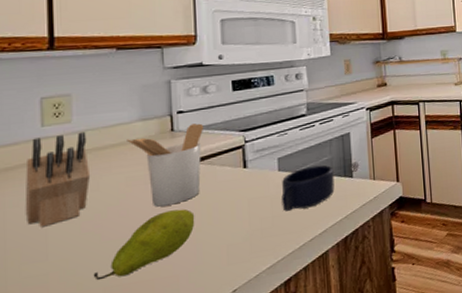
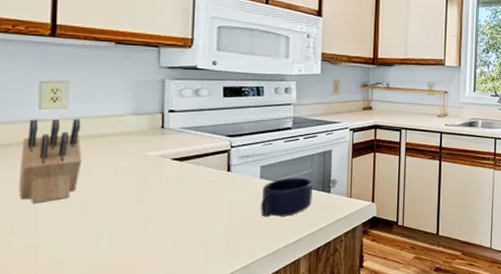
fruit: present [93,208,195,281] -> none [78,203,178,259]
utensil holder: present [127,123,204,207] -> none [119,124,193,198]

